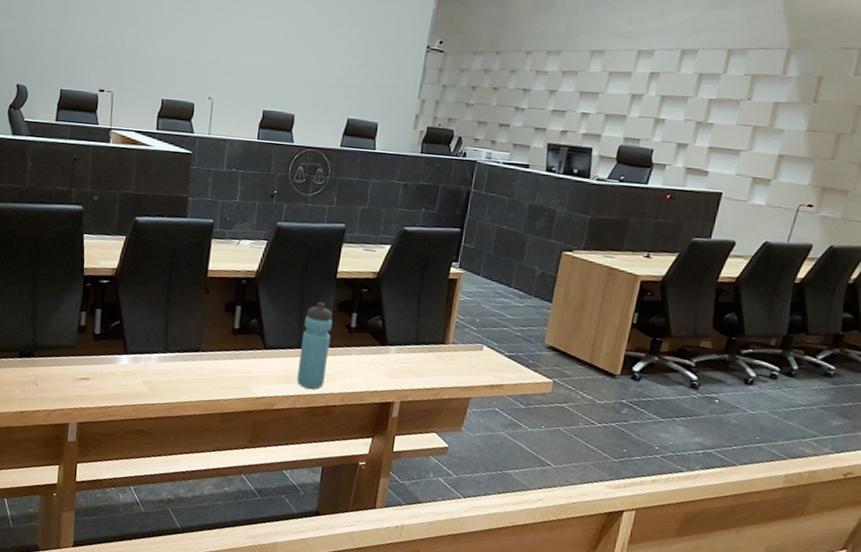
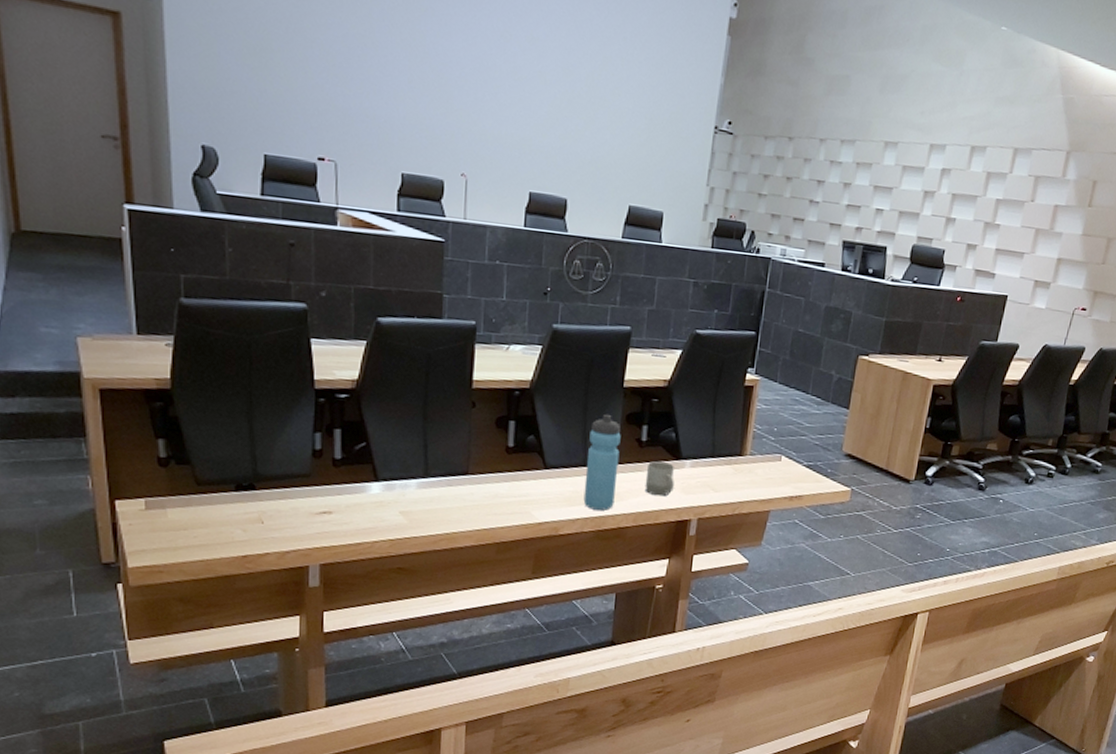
cup: none [352,345,380,379] -> present [645,460,674,496]

